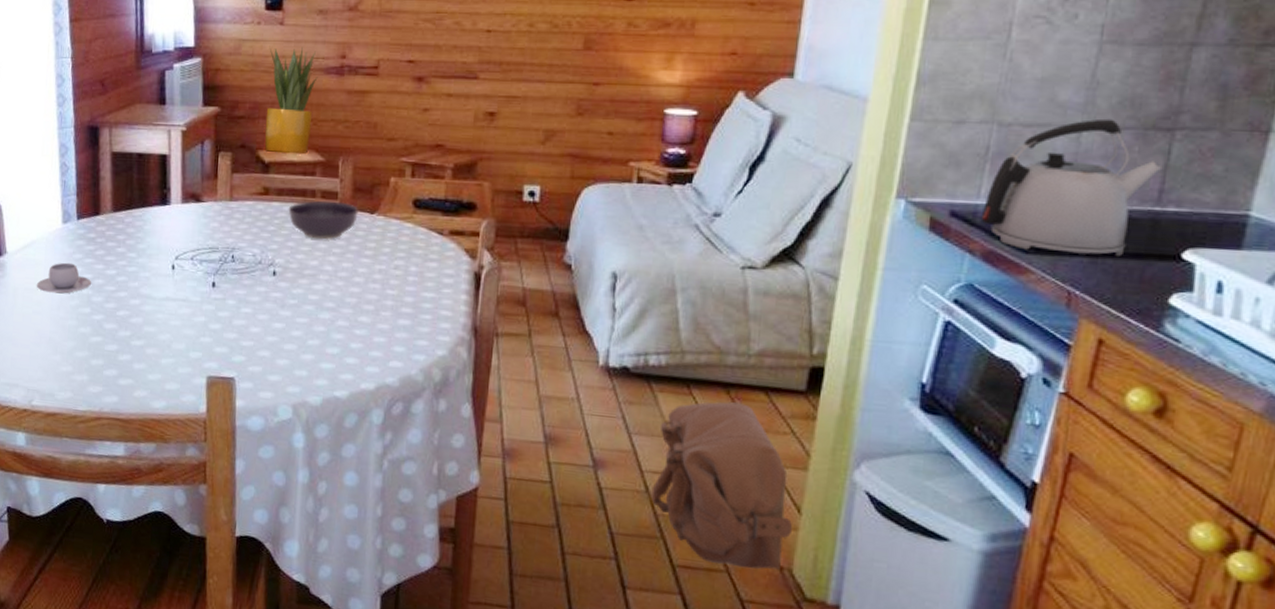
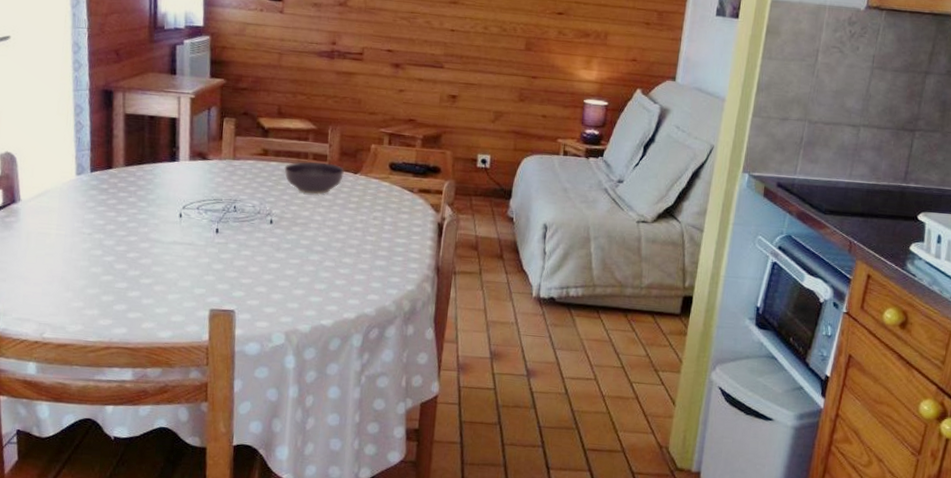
teacup: present [36,262,92,294] -> none [49,209,104,238]
planter: present [264,46,318,155] -> none [264,30,312,123]
duffel bag: present [651,402,793,570] -> none [569,323,670,449]
kettle: present [981,118,1163,258] -> none [797,121,908,218]

